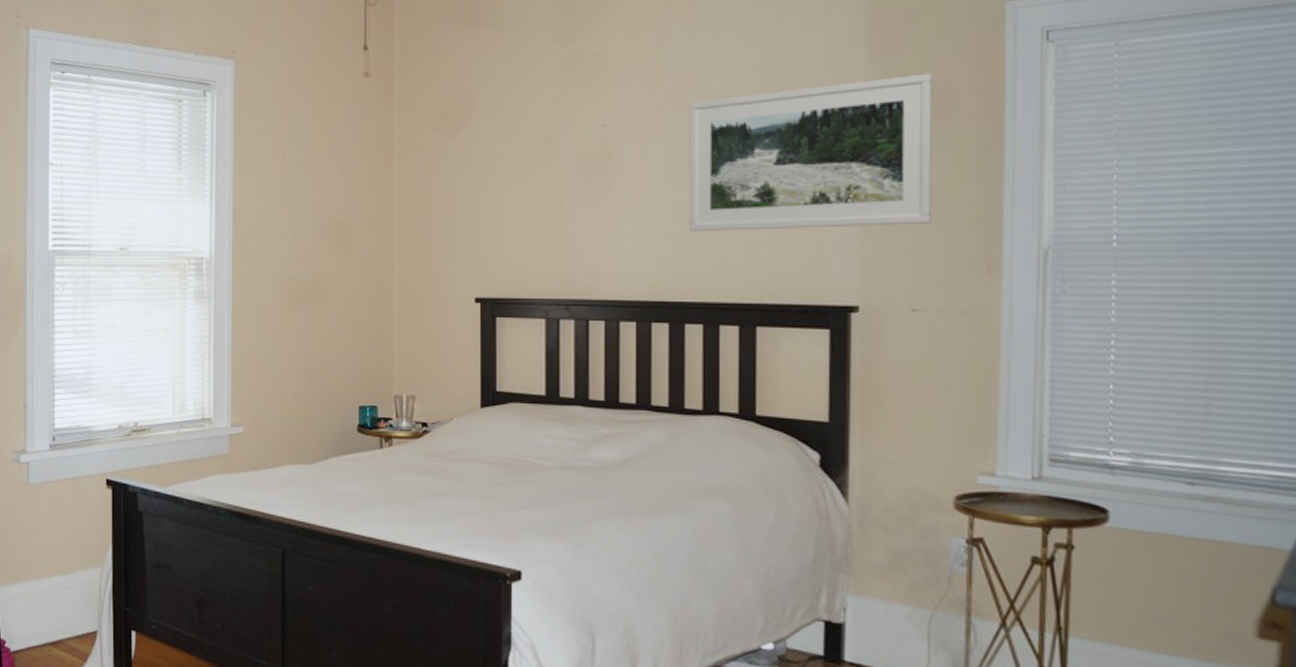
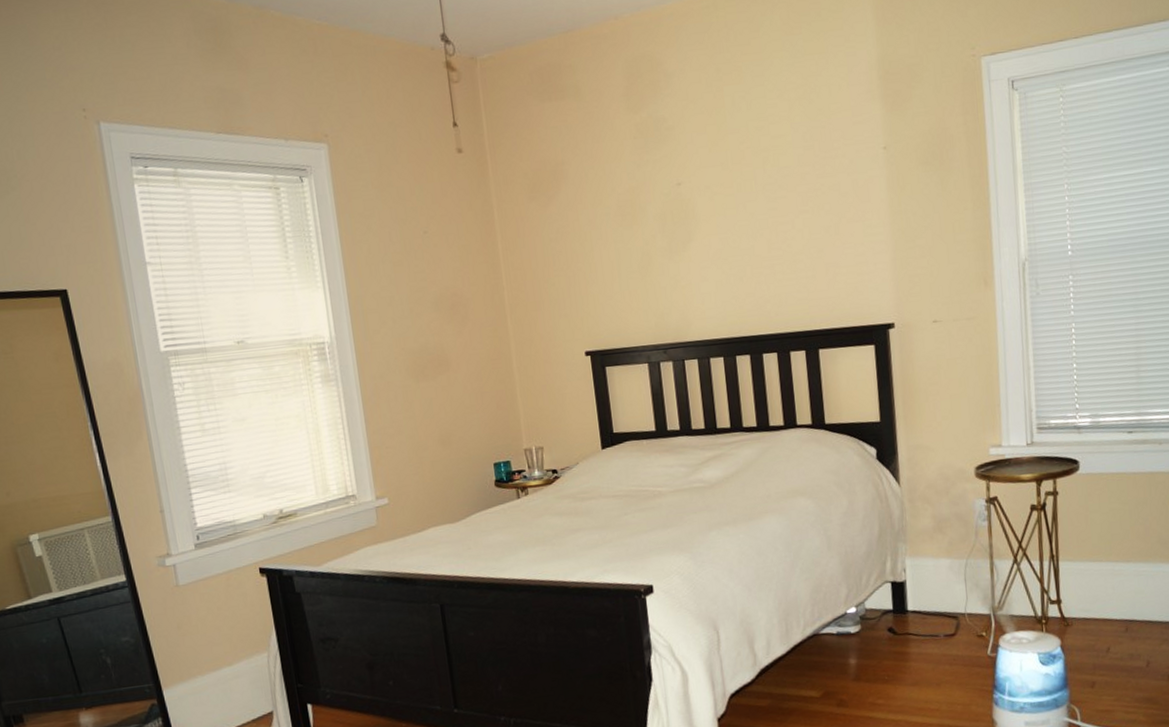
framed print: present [689,73,933,231] -> none [747,121,941,273]

